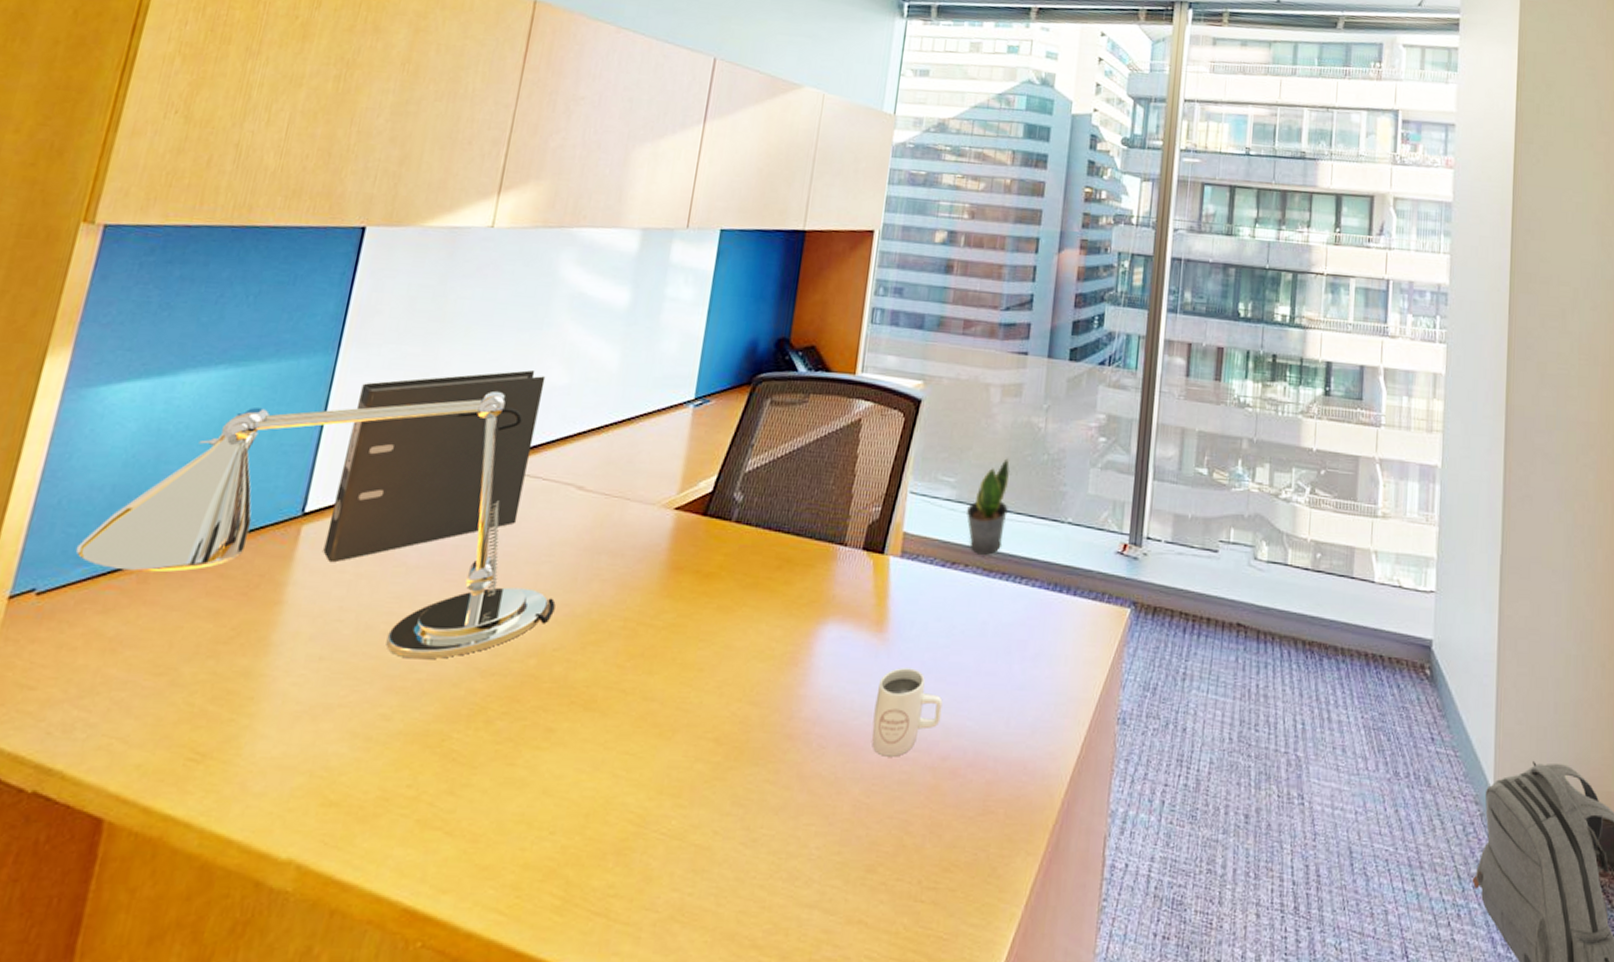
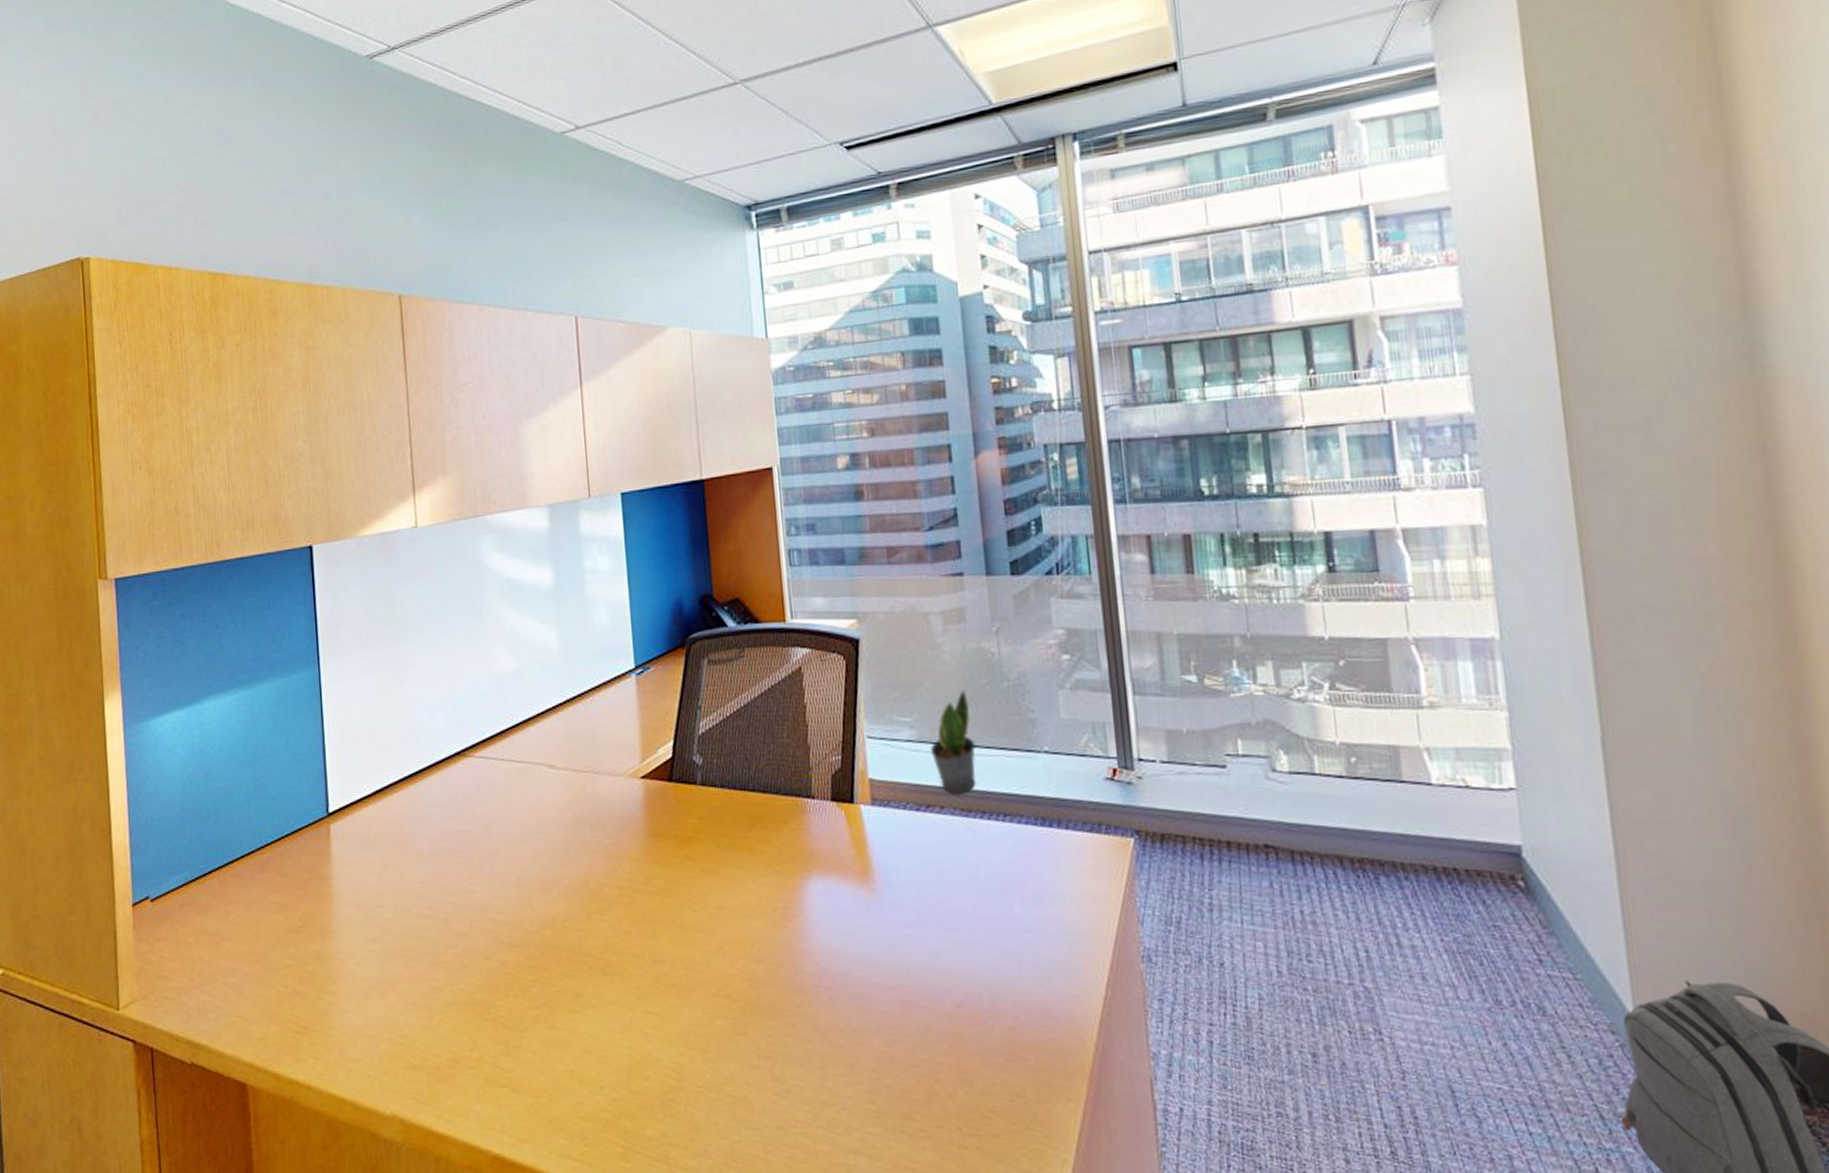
desk lamp: present [75,390,556,660] -> none [168,683,556,937]
binder: present [323,370,546,563] -> none [346,660,504,856]
mug: present [872,668,943,757] -> none [876,917,948,1006]

